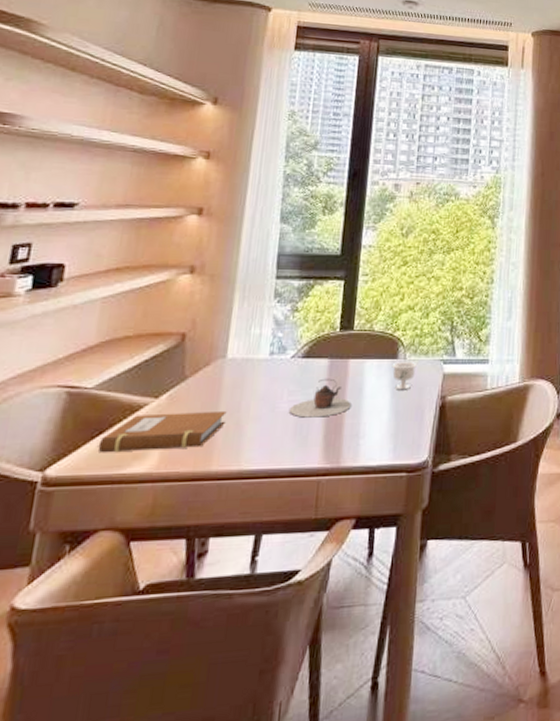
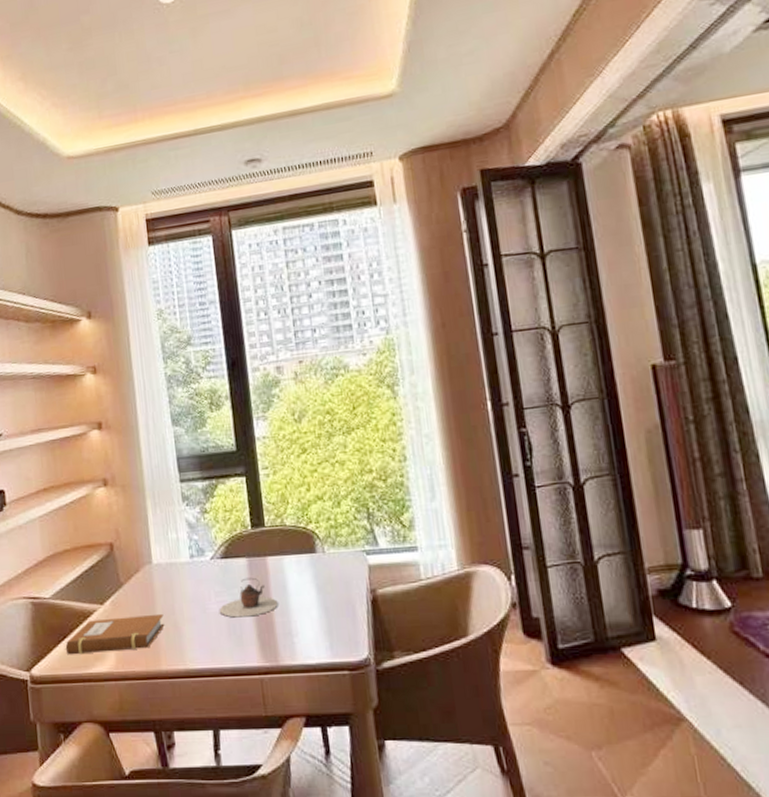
teacup: present [391,362,417,390] -> none [311,555,338,586]

